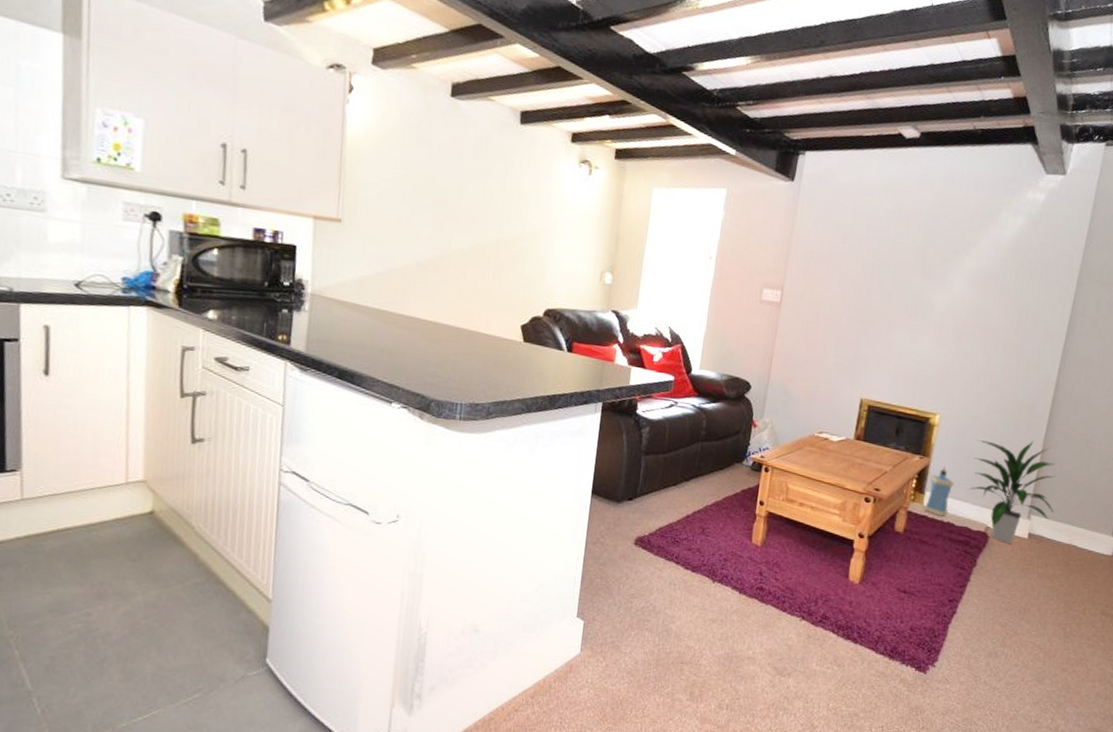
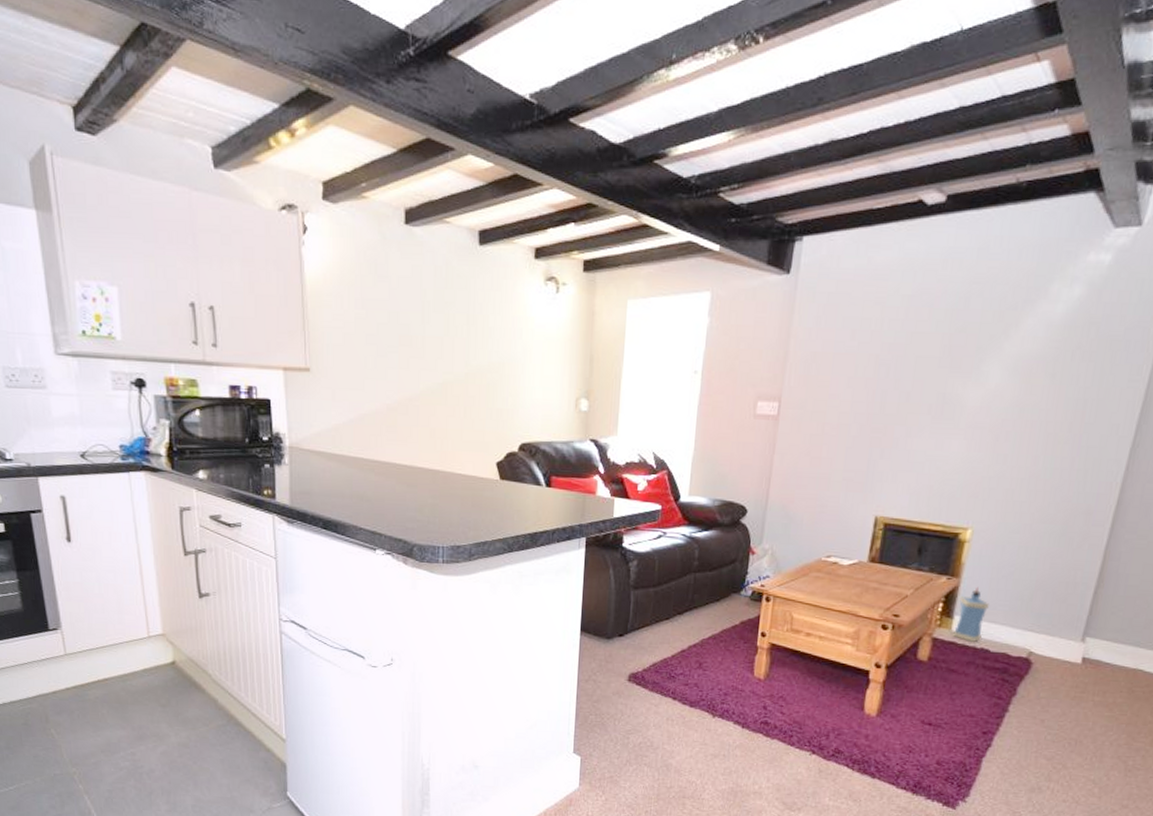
indoor plant: present [970,440,1056,544] -> none [1009,552,1119,671]

